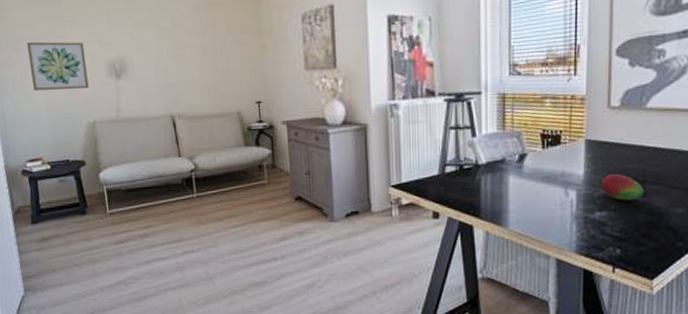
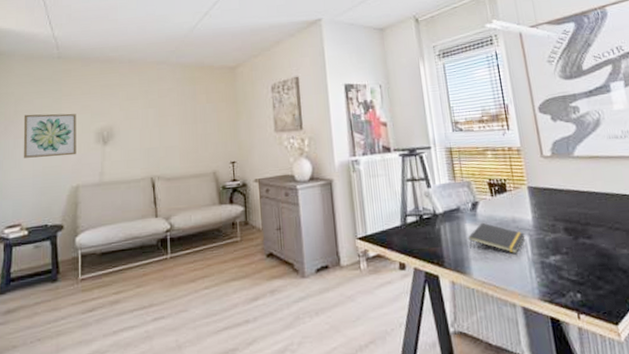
notepad: none [510,175,573,207] -> present [468,222,525,253]
fruit: present [601,173,645,201] -> none [549,217,590,244]

